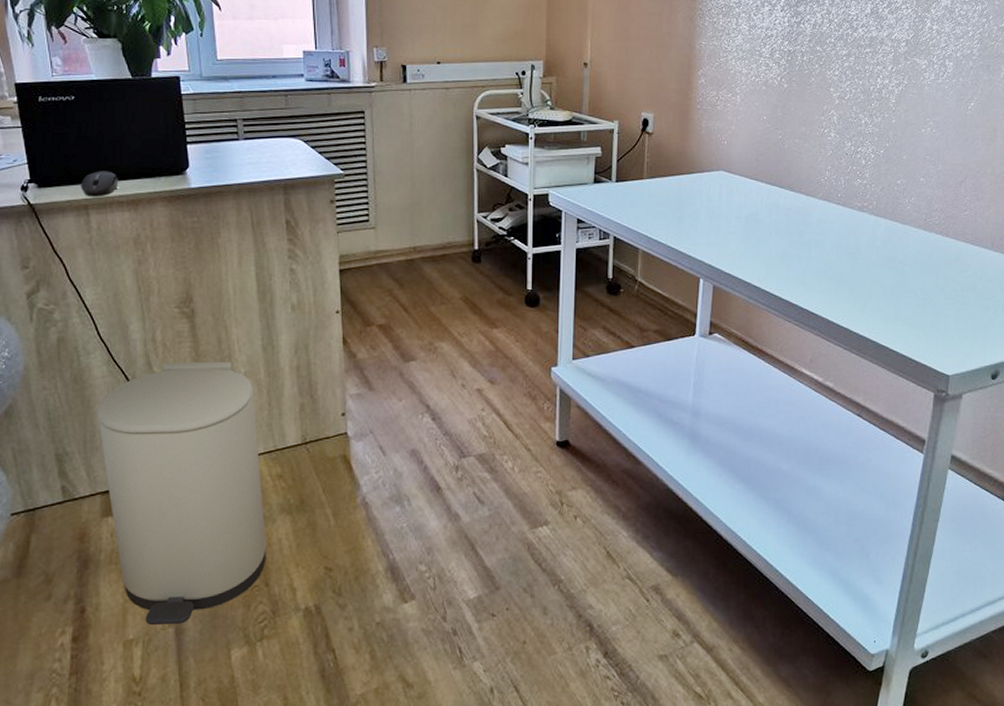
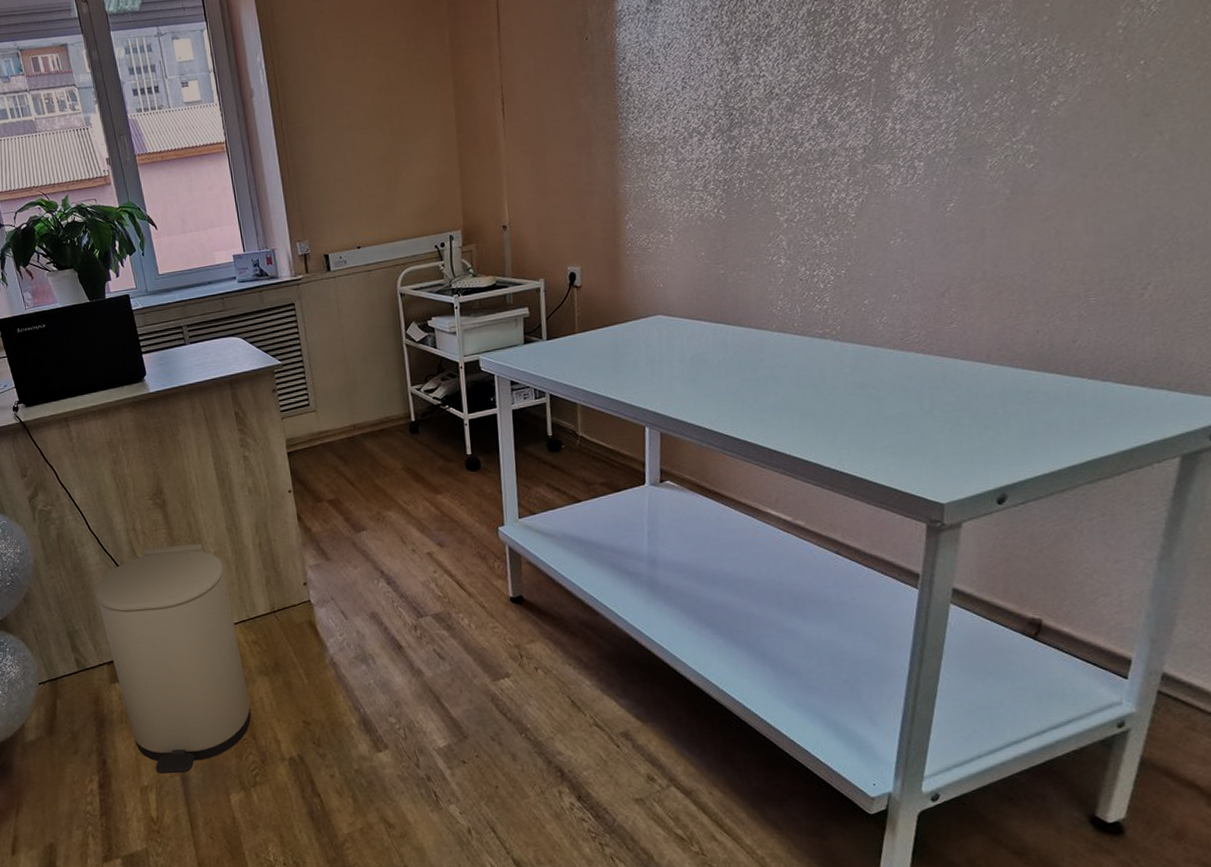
computer mouse: present [80,171,119,198] -> none [59,386,90,411]

